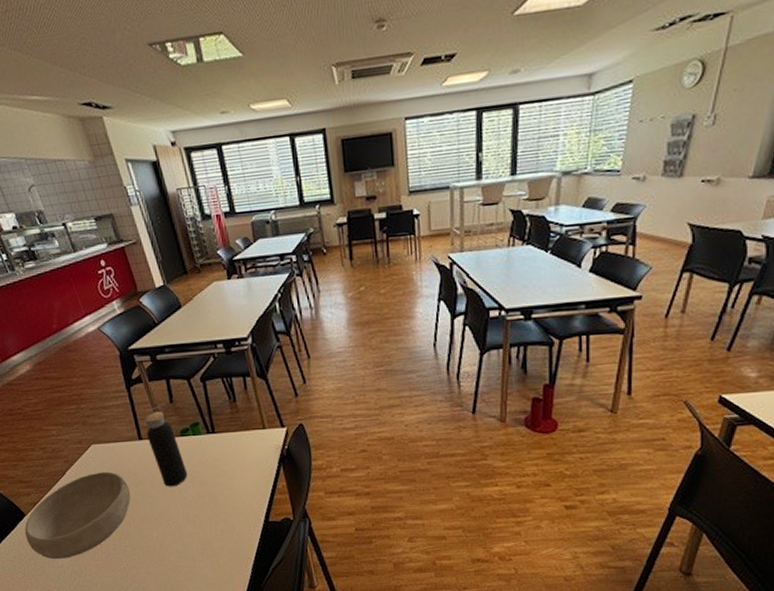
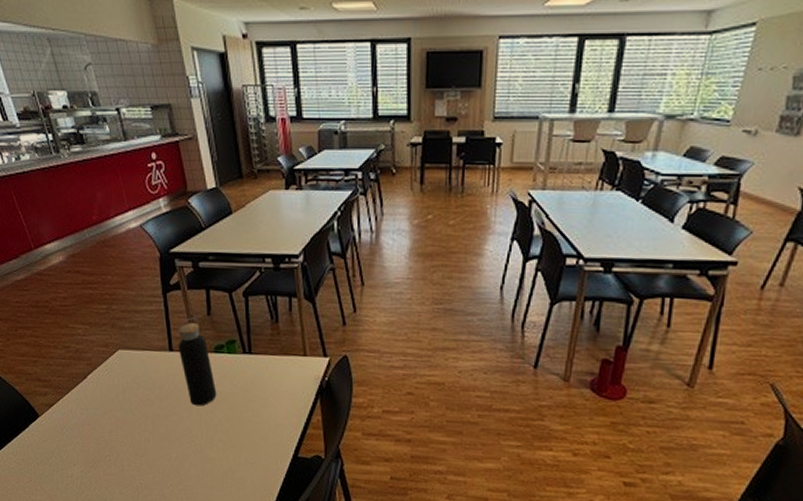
bowl: present [25,471,131,560] -> none [37,380,154,469]

